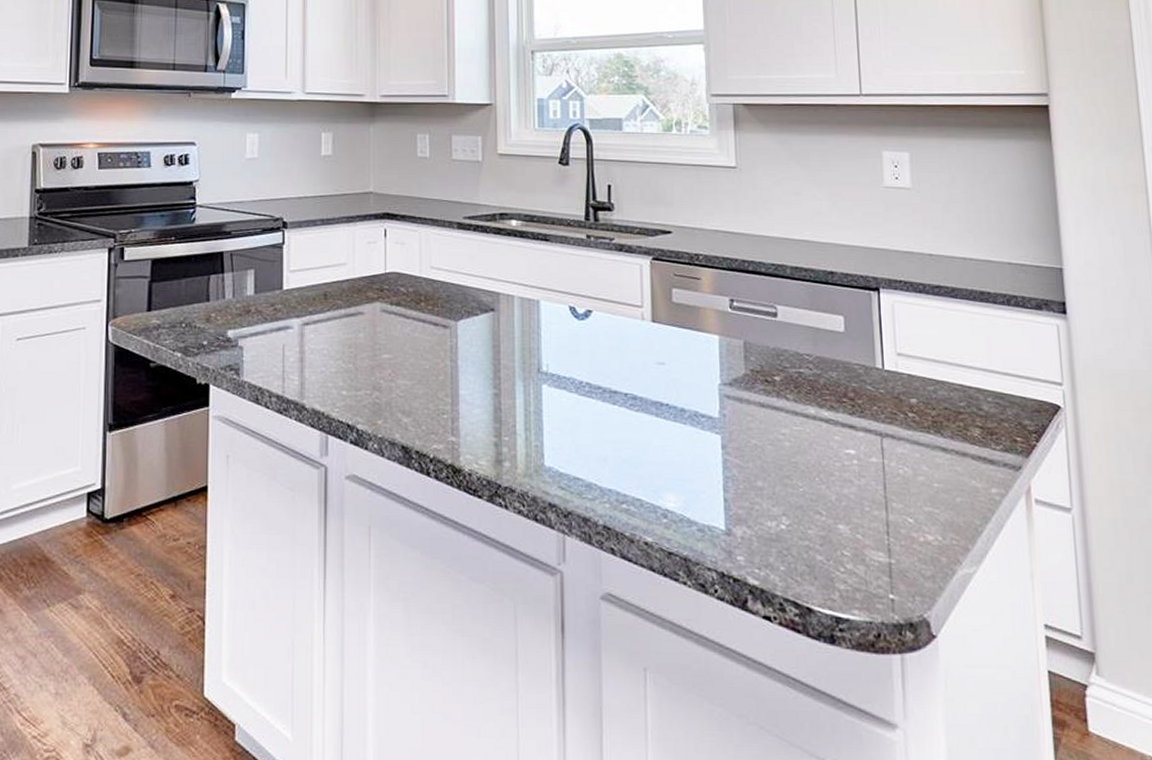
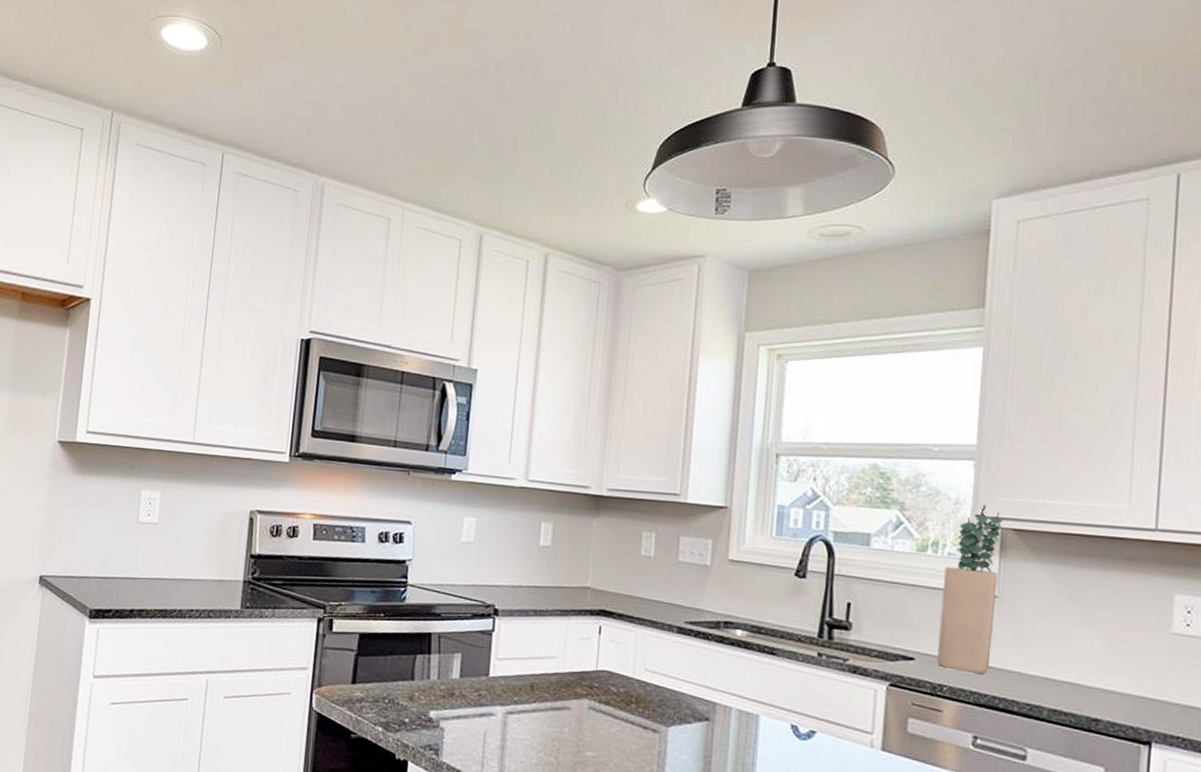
vase: none [689,83,737,240] -> present [937,503,1003,674]

